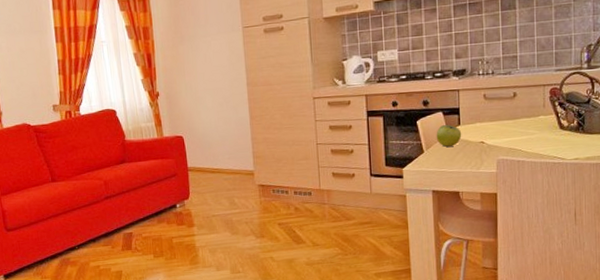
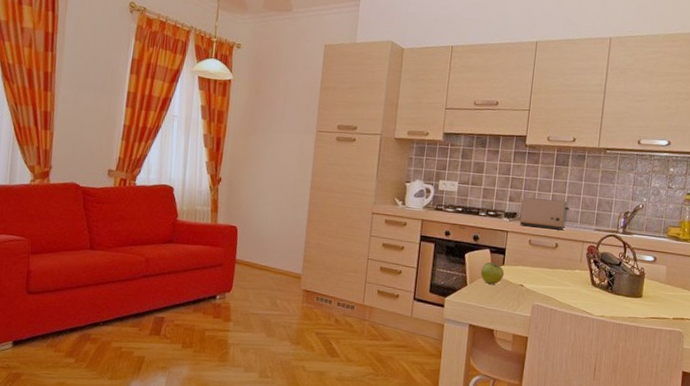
toaster: none [469,46,524,82] -> present [519,197,570,230]

